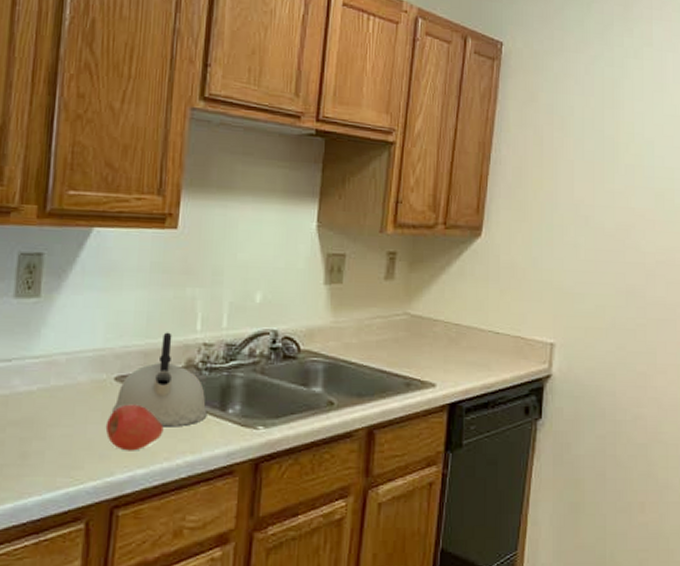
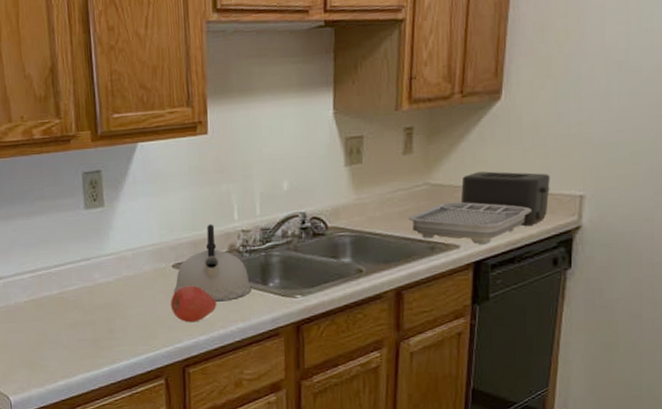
dish rack: none [386,336,506,386] -> present [408,201,531,245]
toaster: none [438,307,524,369] -> present [460,171,550,226]

